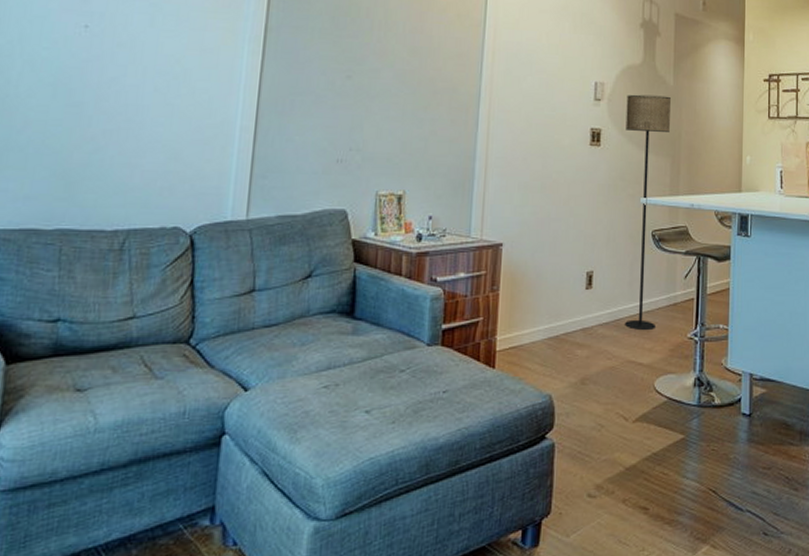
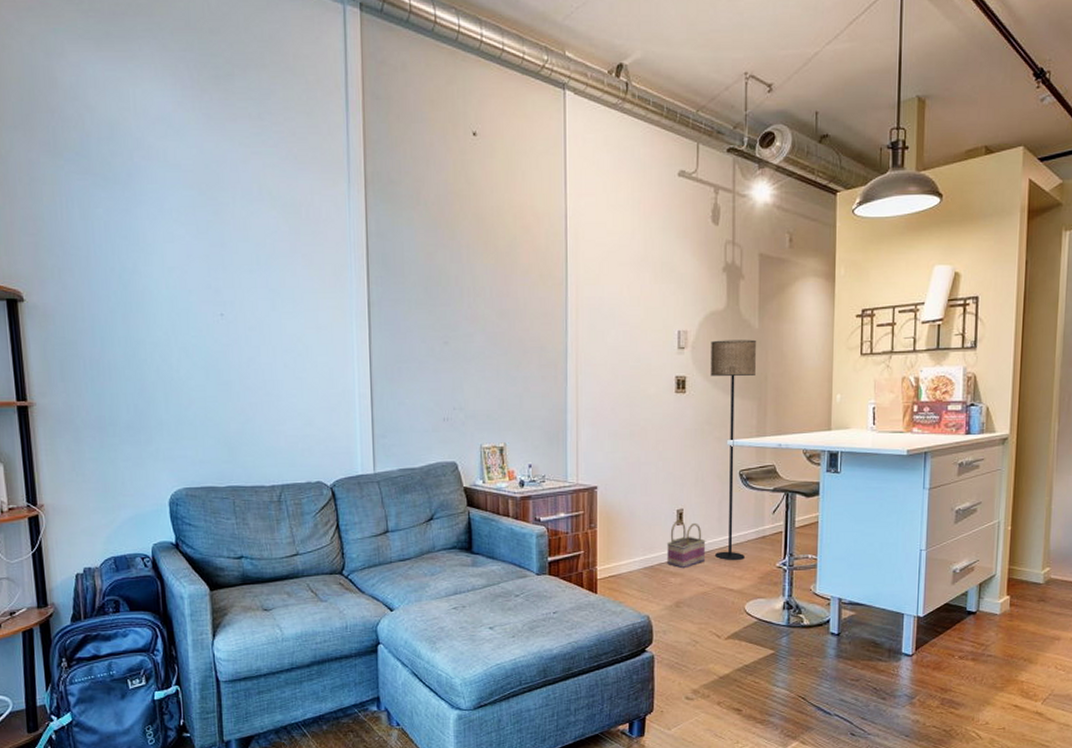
basket: none [574,284,616,339] -> present [667,520,706,569]

